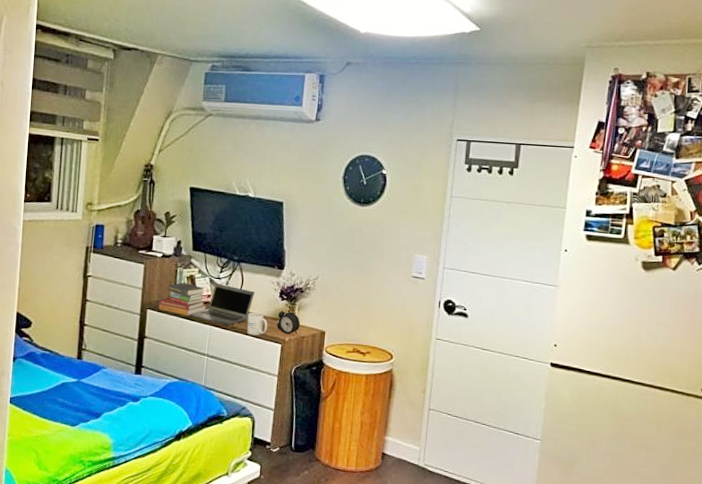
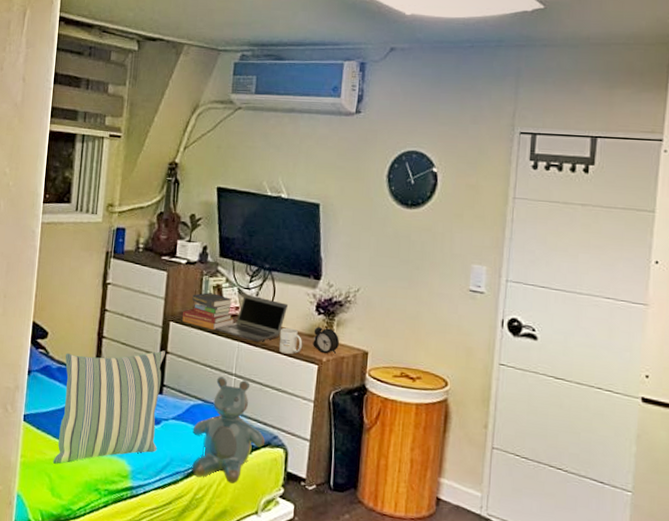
pillow: none [39,335,143,441] -> present [52,350,165,465]
stuffed animal: none [169,357,235,451] -> present [192,376,266,485]

